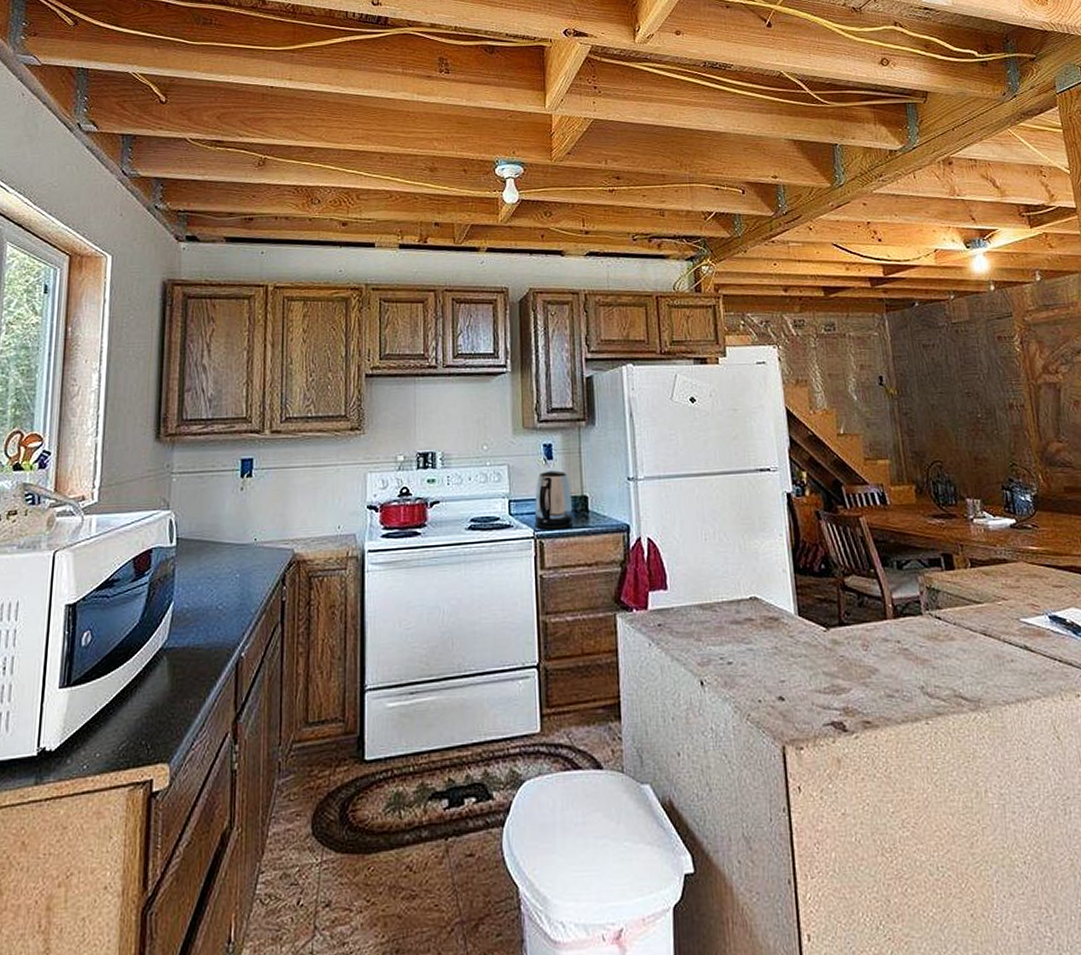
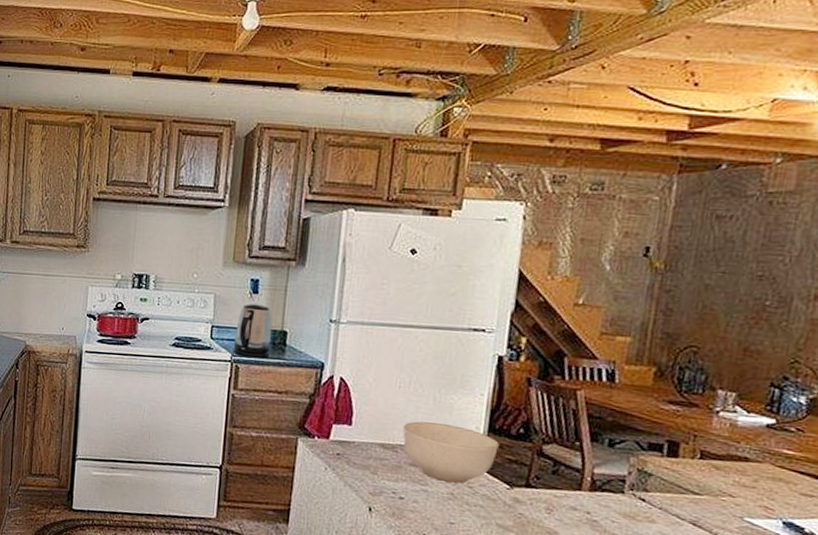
bowl: none [716,572,807,635] -> present [402,421,499,484]

